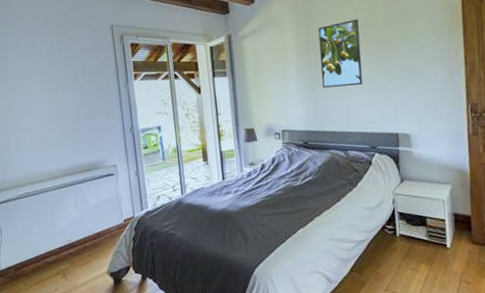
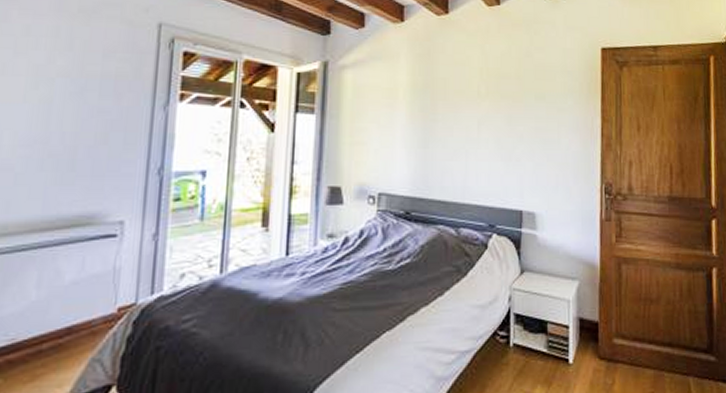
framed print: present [318,19,363,88] -> none [437,67,487,147]

